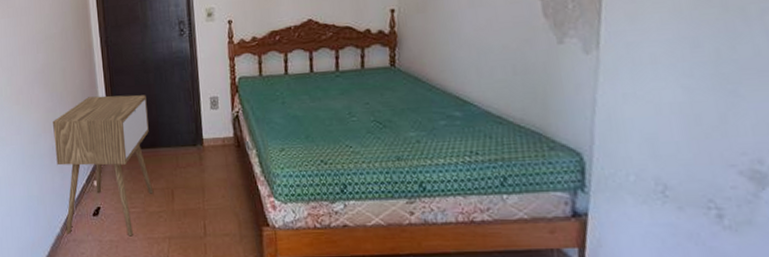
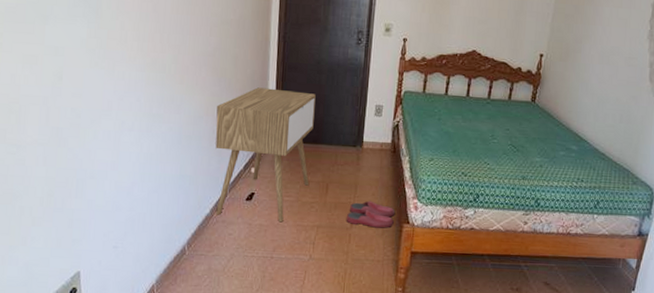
slippers: none [198,204,252,234] -> present [346,200,396,228]

